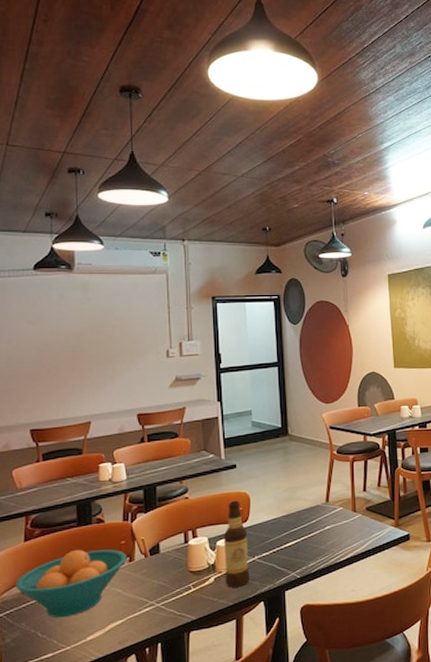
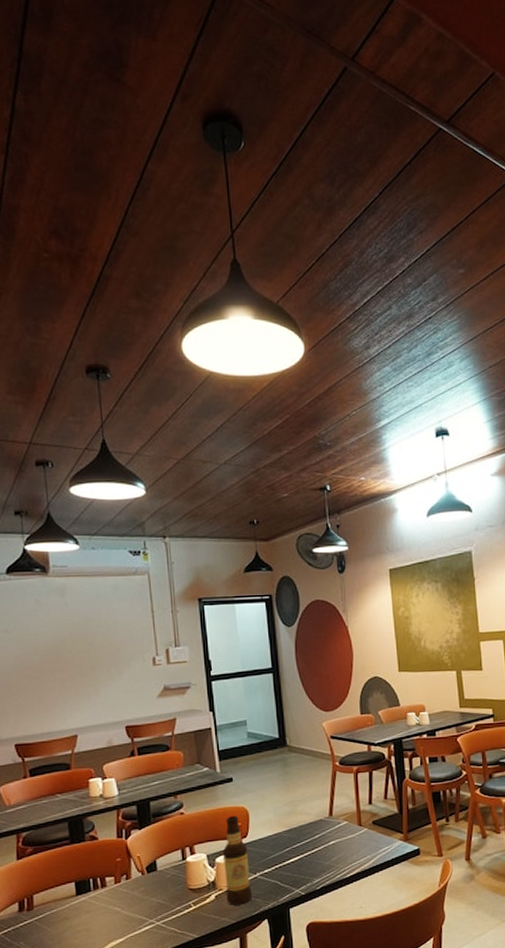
fruit bowl: present [15,549,127,618] -> none [10,867,124,937]

